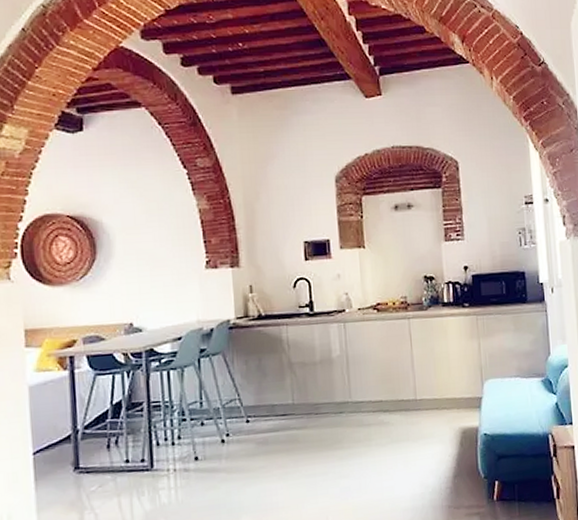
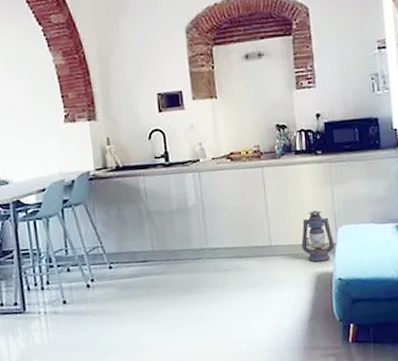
lantern: none [447,363,481,417] -> present [301,210,335,262]

